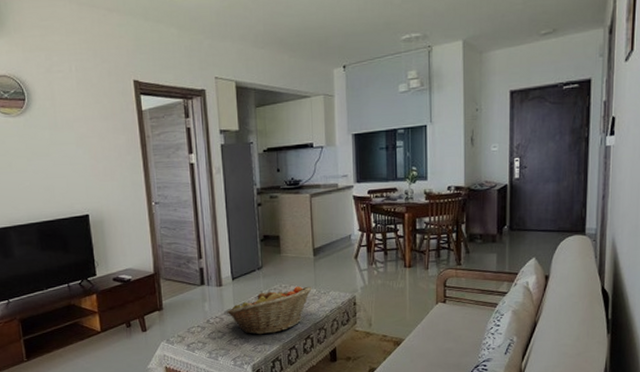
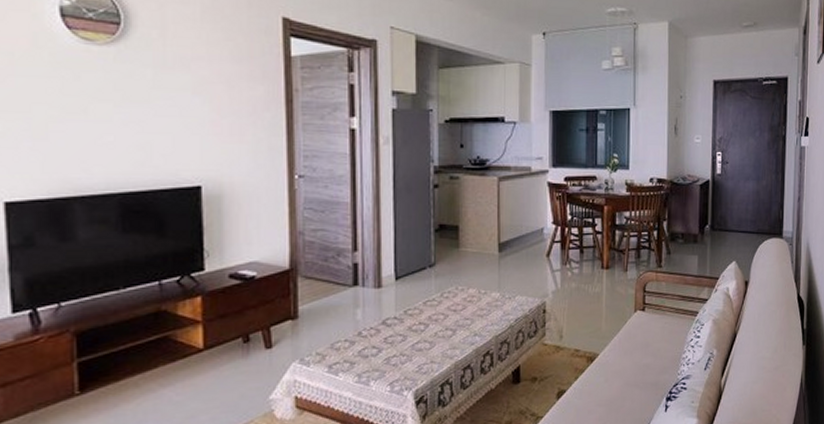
fruit basket: present [227,286,312,335] -> none [385,289,495,351]

